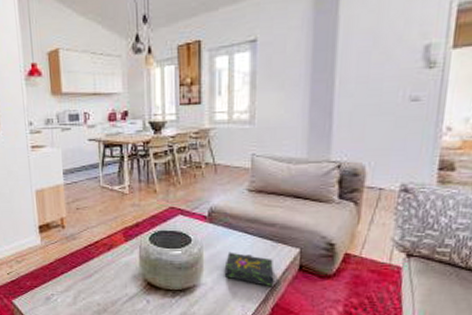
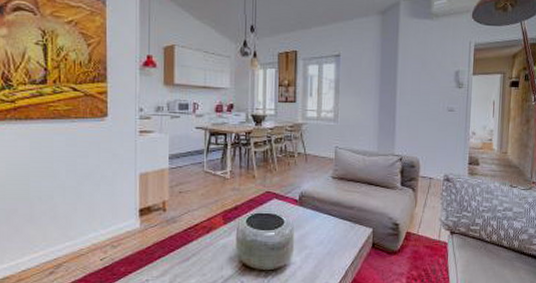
book: present [224,252,274,287] -> none [311,232,352,264]

